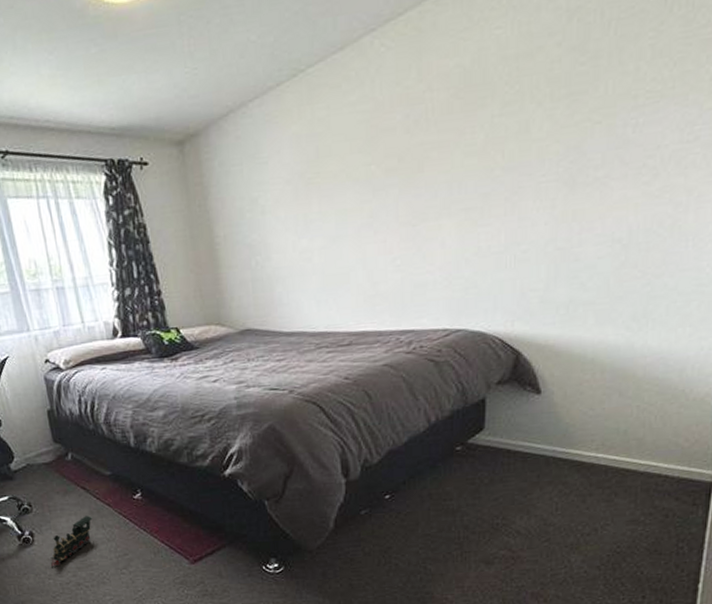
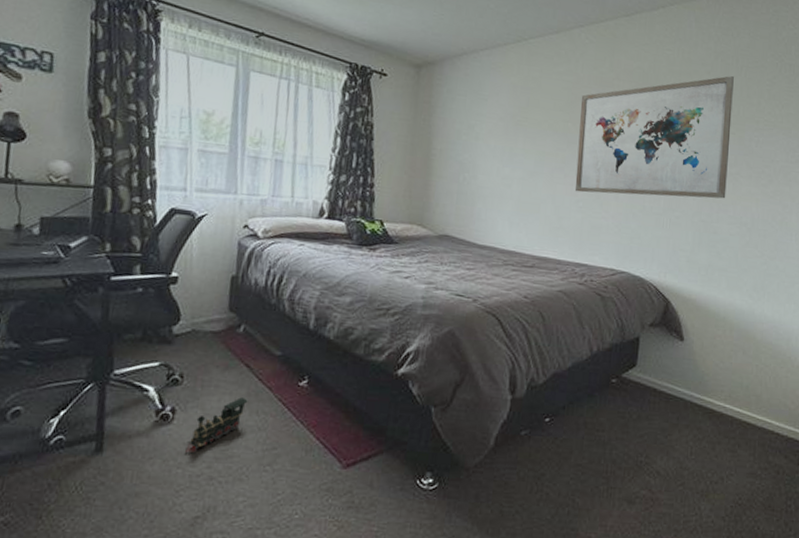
wall art: none [383,40,598,249] -> present [574,76,734,199]

